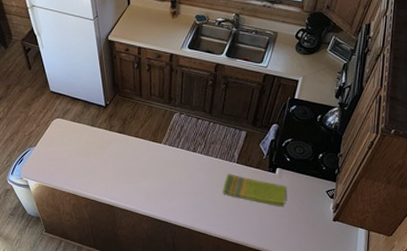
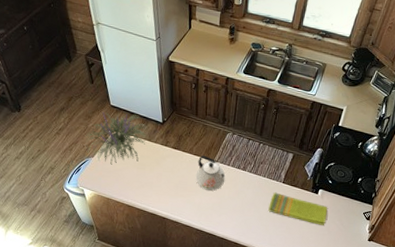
plant: none [26,98,88,153] -> present [86,112,146,165]
kettle: none [143,138,175,175] -> present [195,155,226,191]

